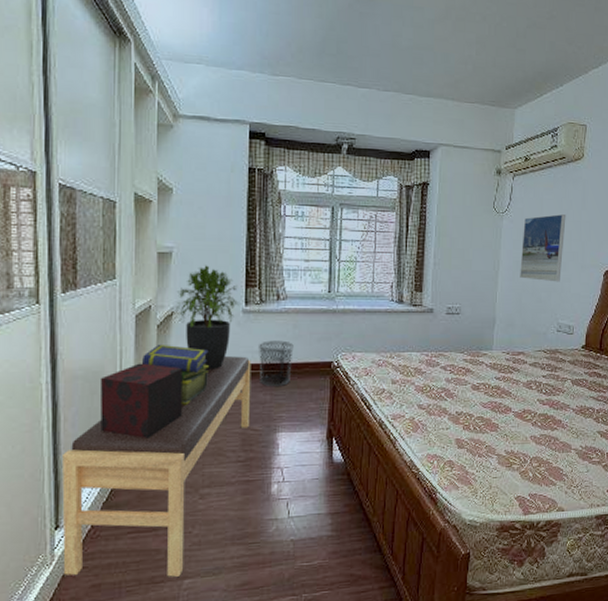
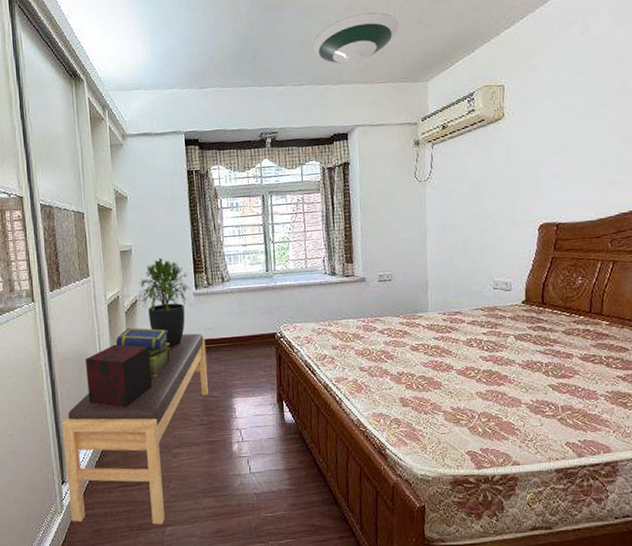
waste bin: present [259,340,294,386] -> none [210,317,241,358]
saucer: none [402,24,493,77] -> present [312,12,400,64]
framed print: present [520,214,566,282] -> none [447,175,492,242]

